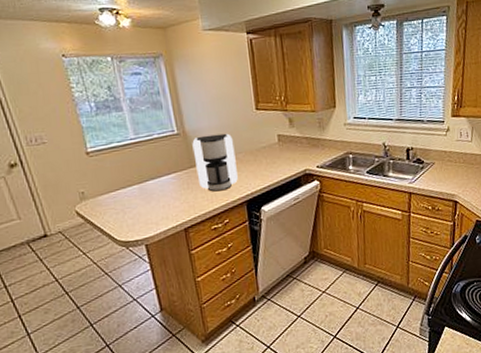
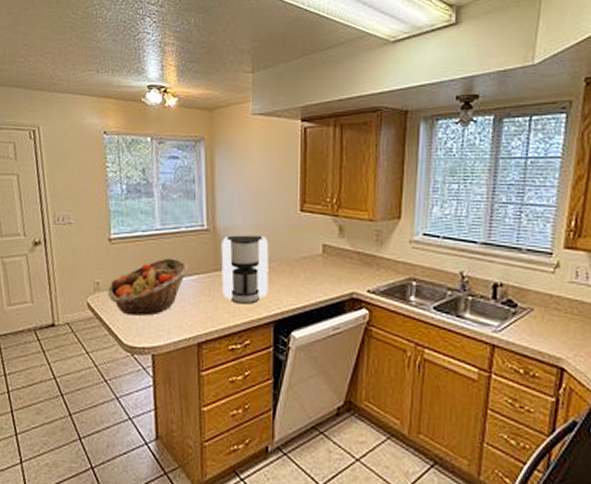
fruit basket: none [94,161,167,216] -> present [107,258,189,316]

